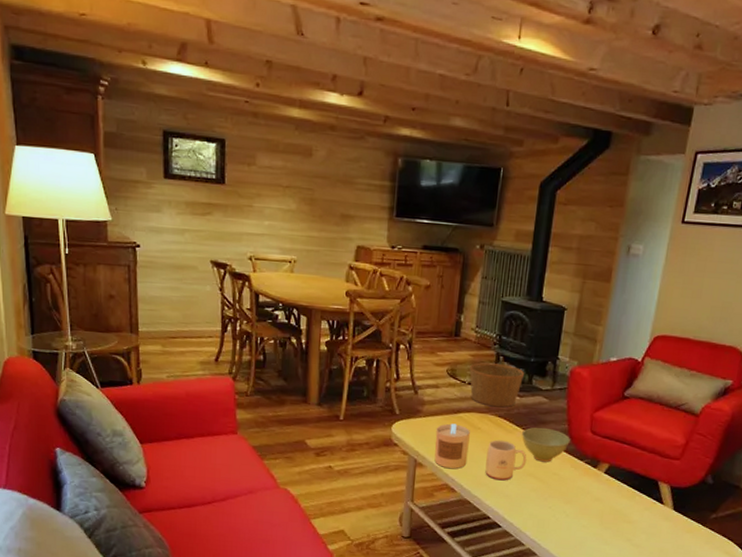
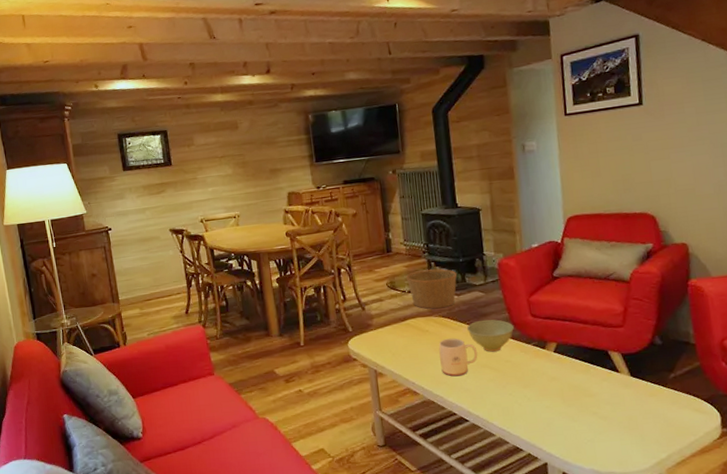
candle: present [434,423,470,469] -> none [388,331,423,374]

